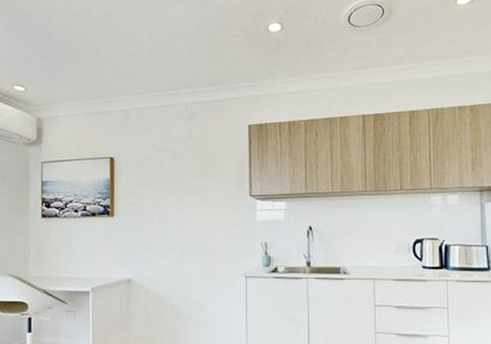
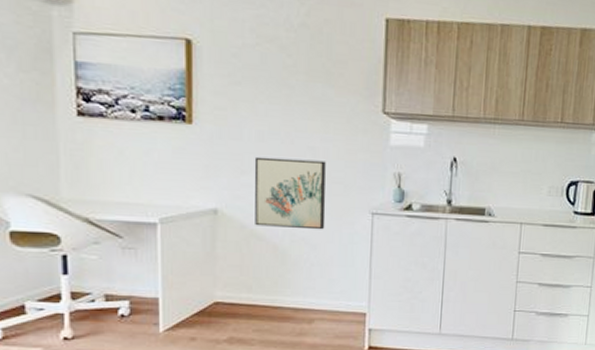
wall art: none [156,237,209,292] -> present [254,156,326,230]

